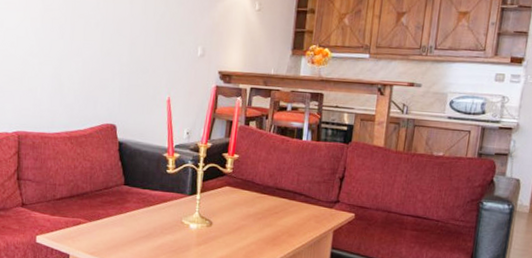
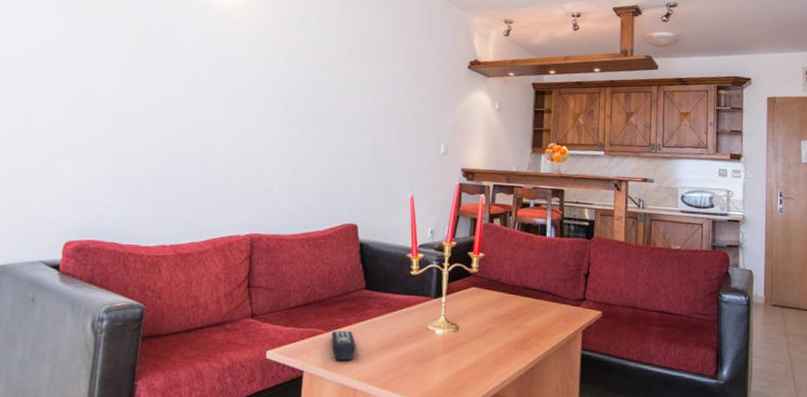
remote control: none [93,221,116,248] -> present [331,331,356,360]

